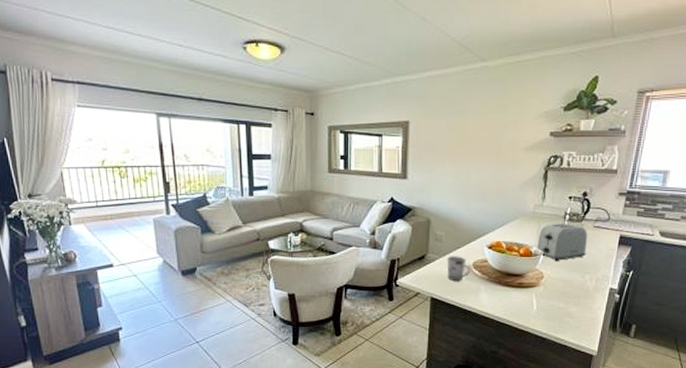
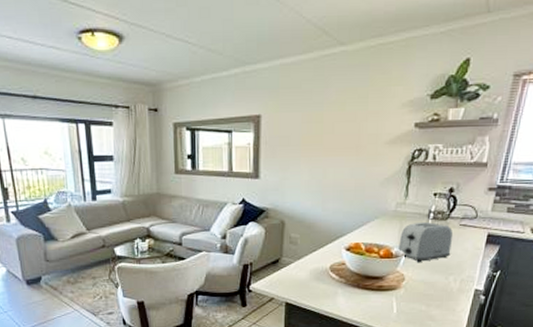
cup: present [447,256,471,282] -> none [302,259,328,286]

